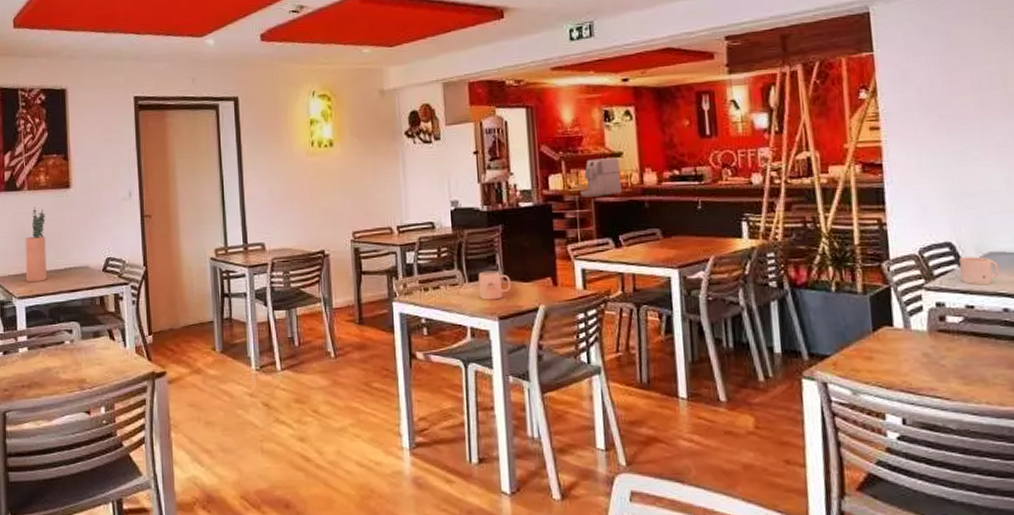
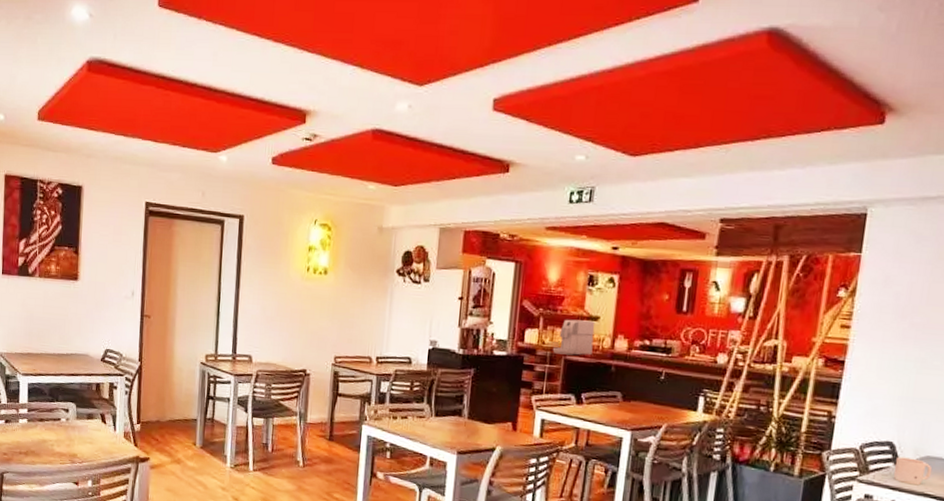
vase: present [25,207,47,283] -> none [30,293,53,363]
mug: present [478,271,511,300] -> none [443,408,474,436]

